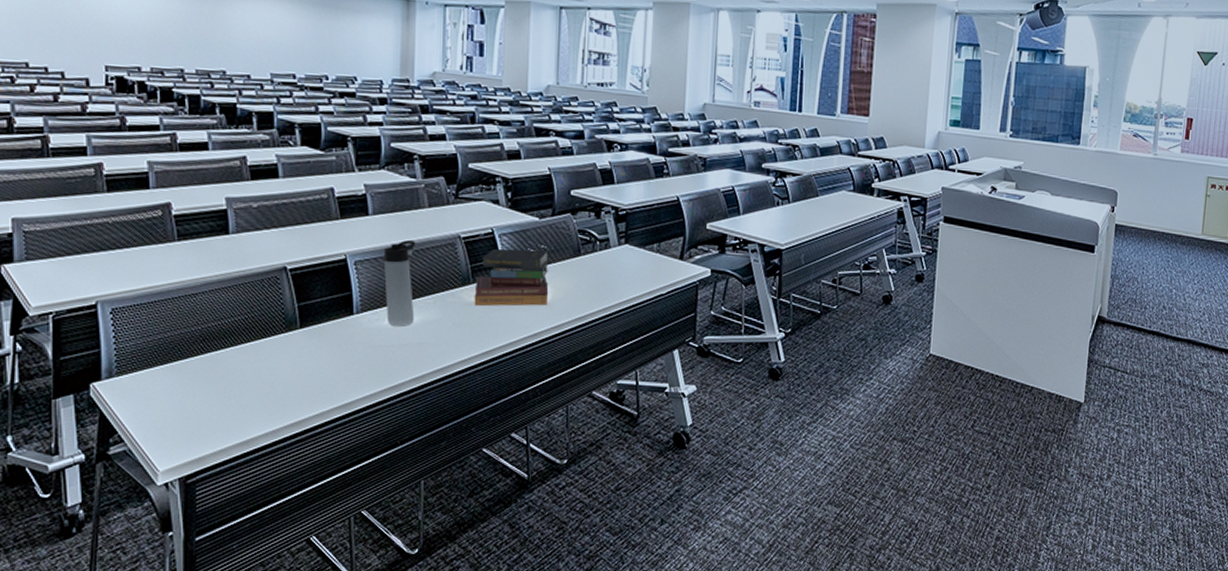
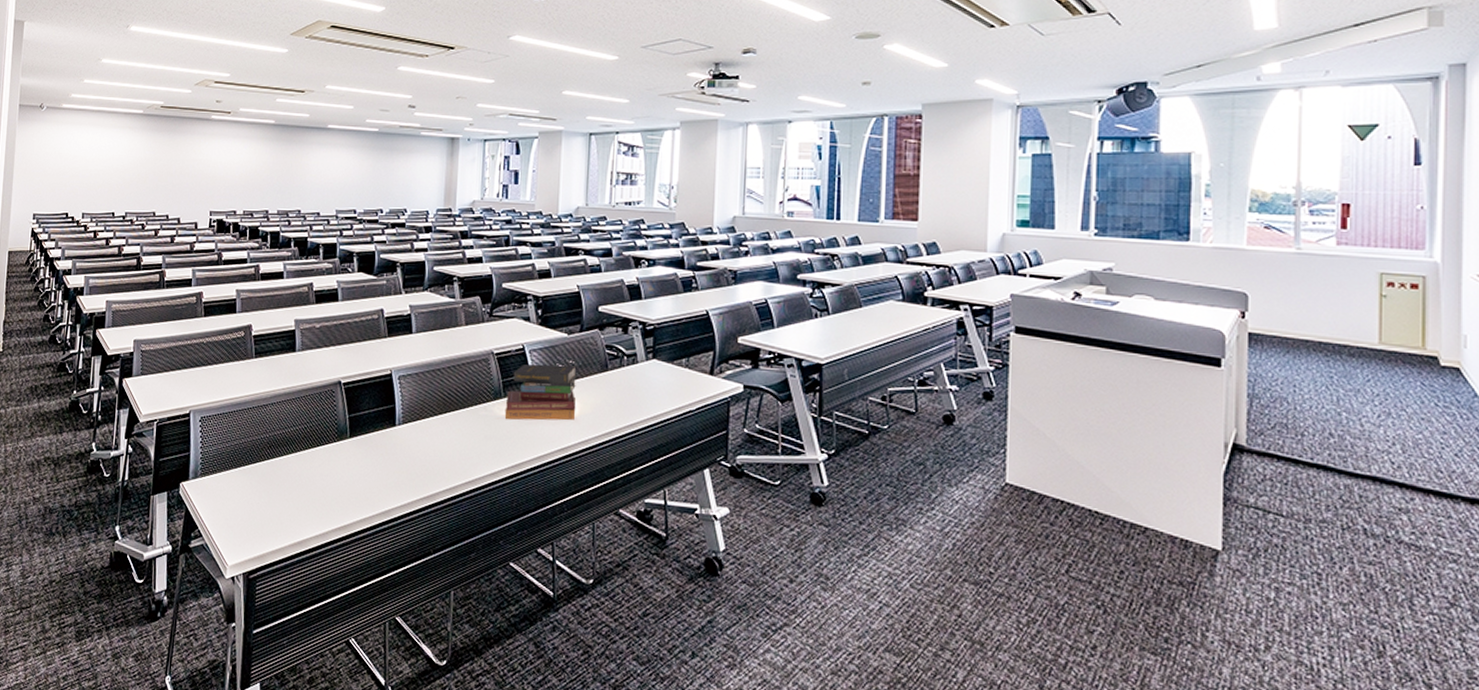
thermos bottle: present [383,240,416,328] -> none [423,356,453,439]

